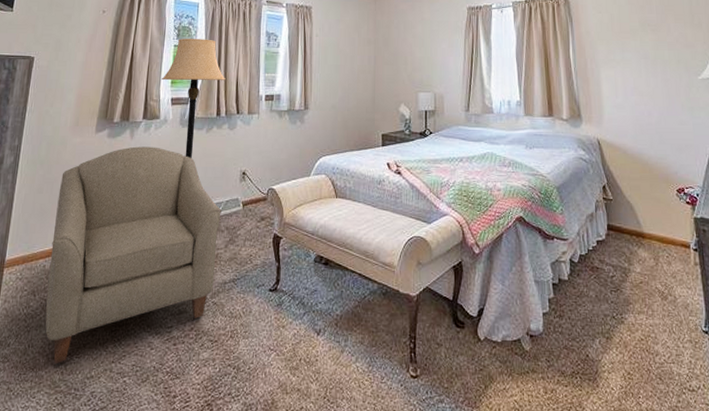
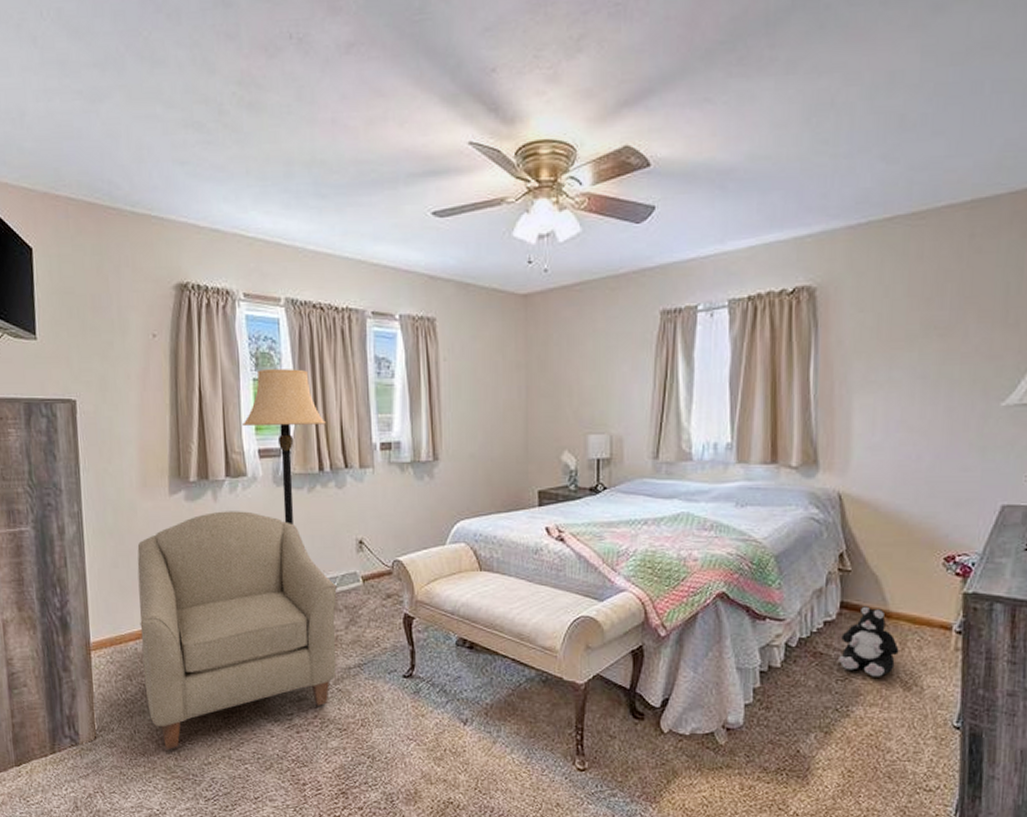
plush toy: none [611,228,654,288] -> present [839,606,899,677]

